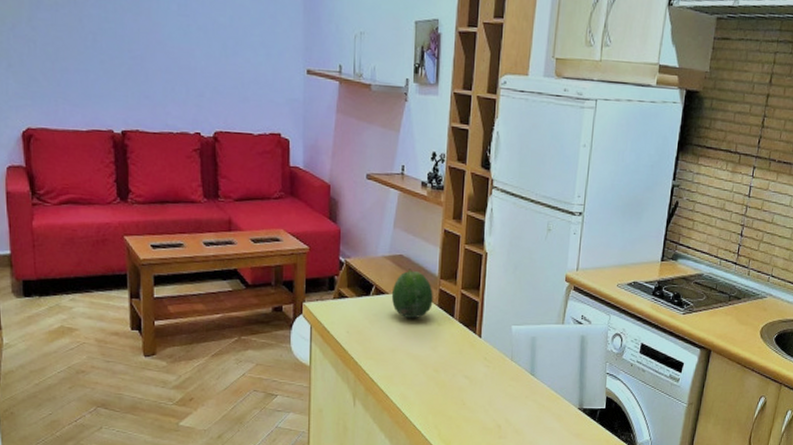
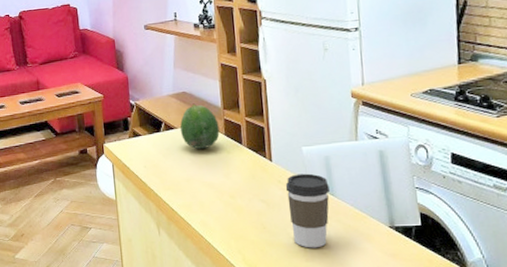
coffee cup: none [490,352,531,426] -> present [285,173,329,248]

